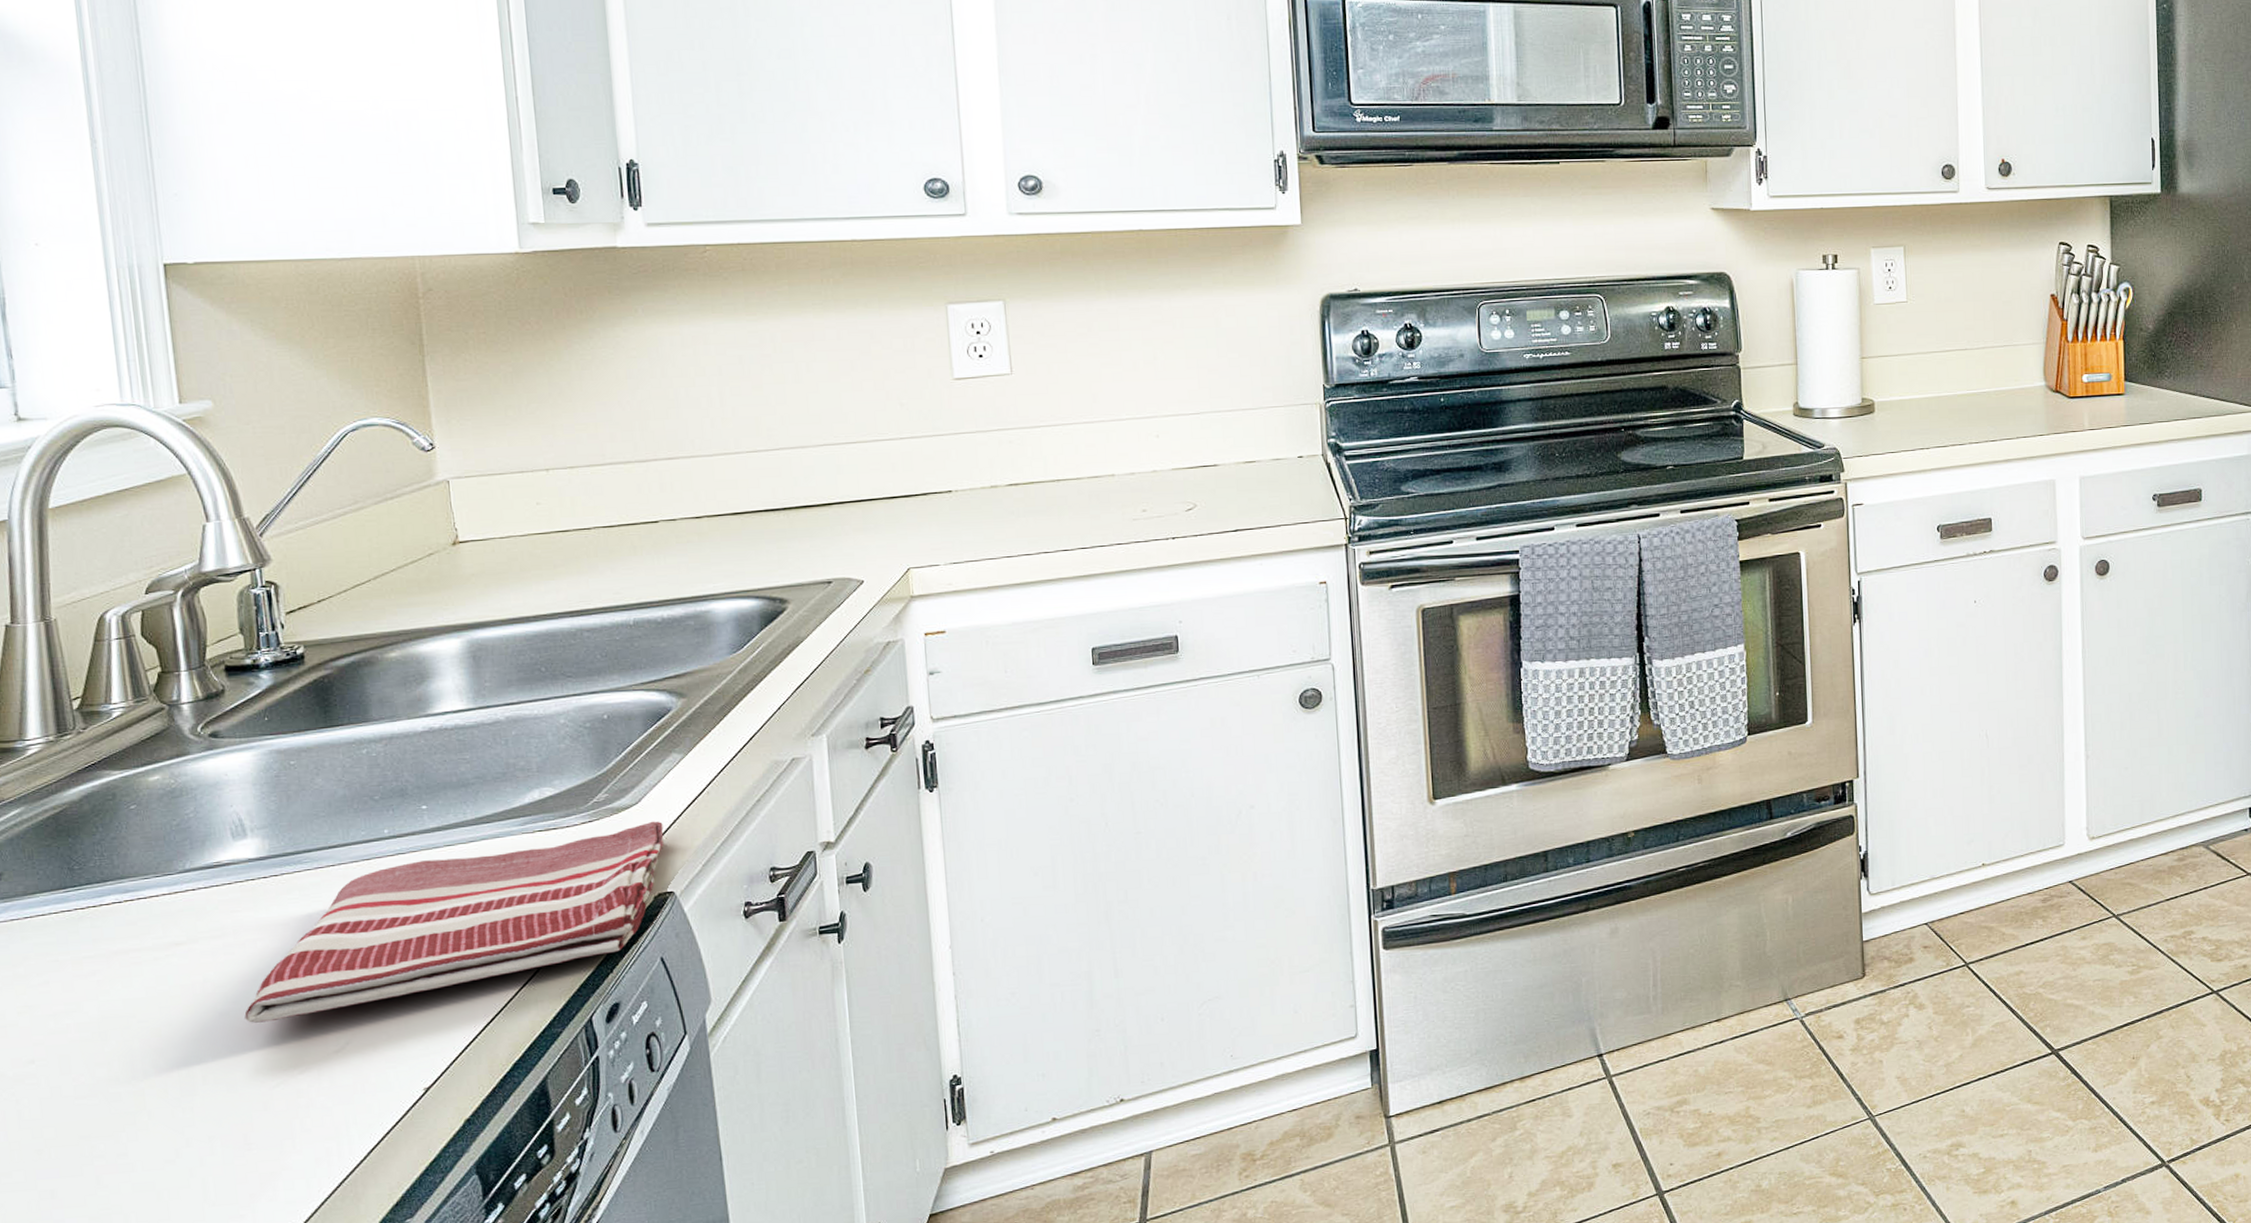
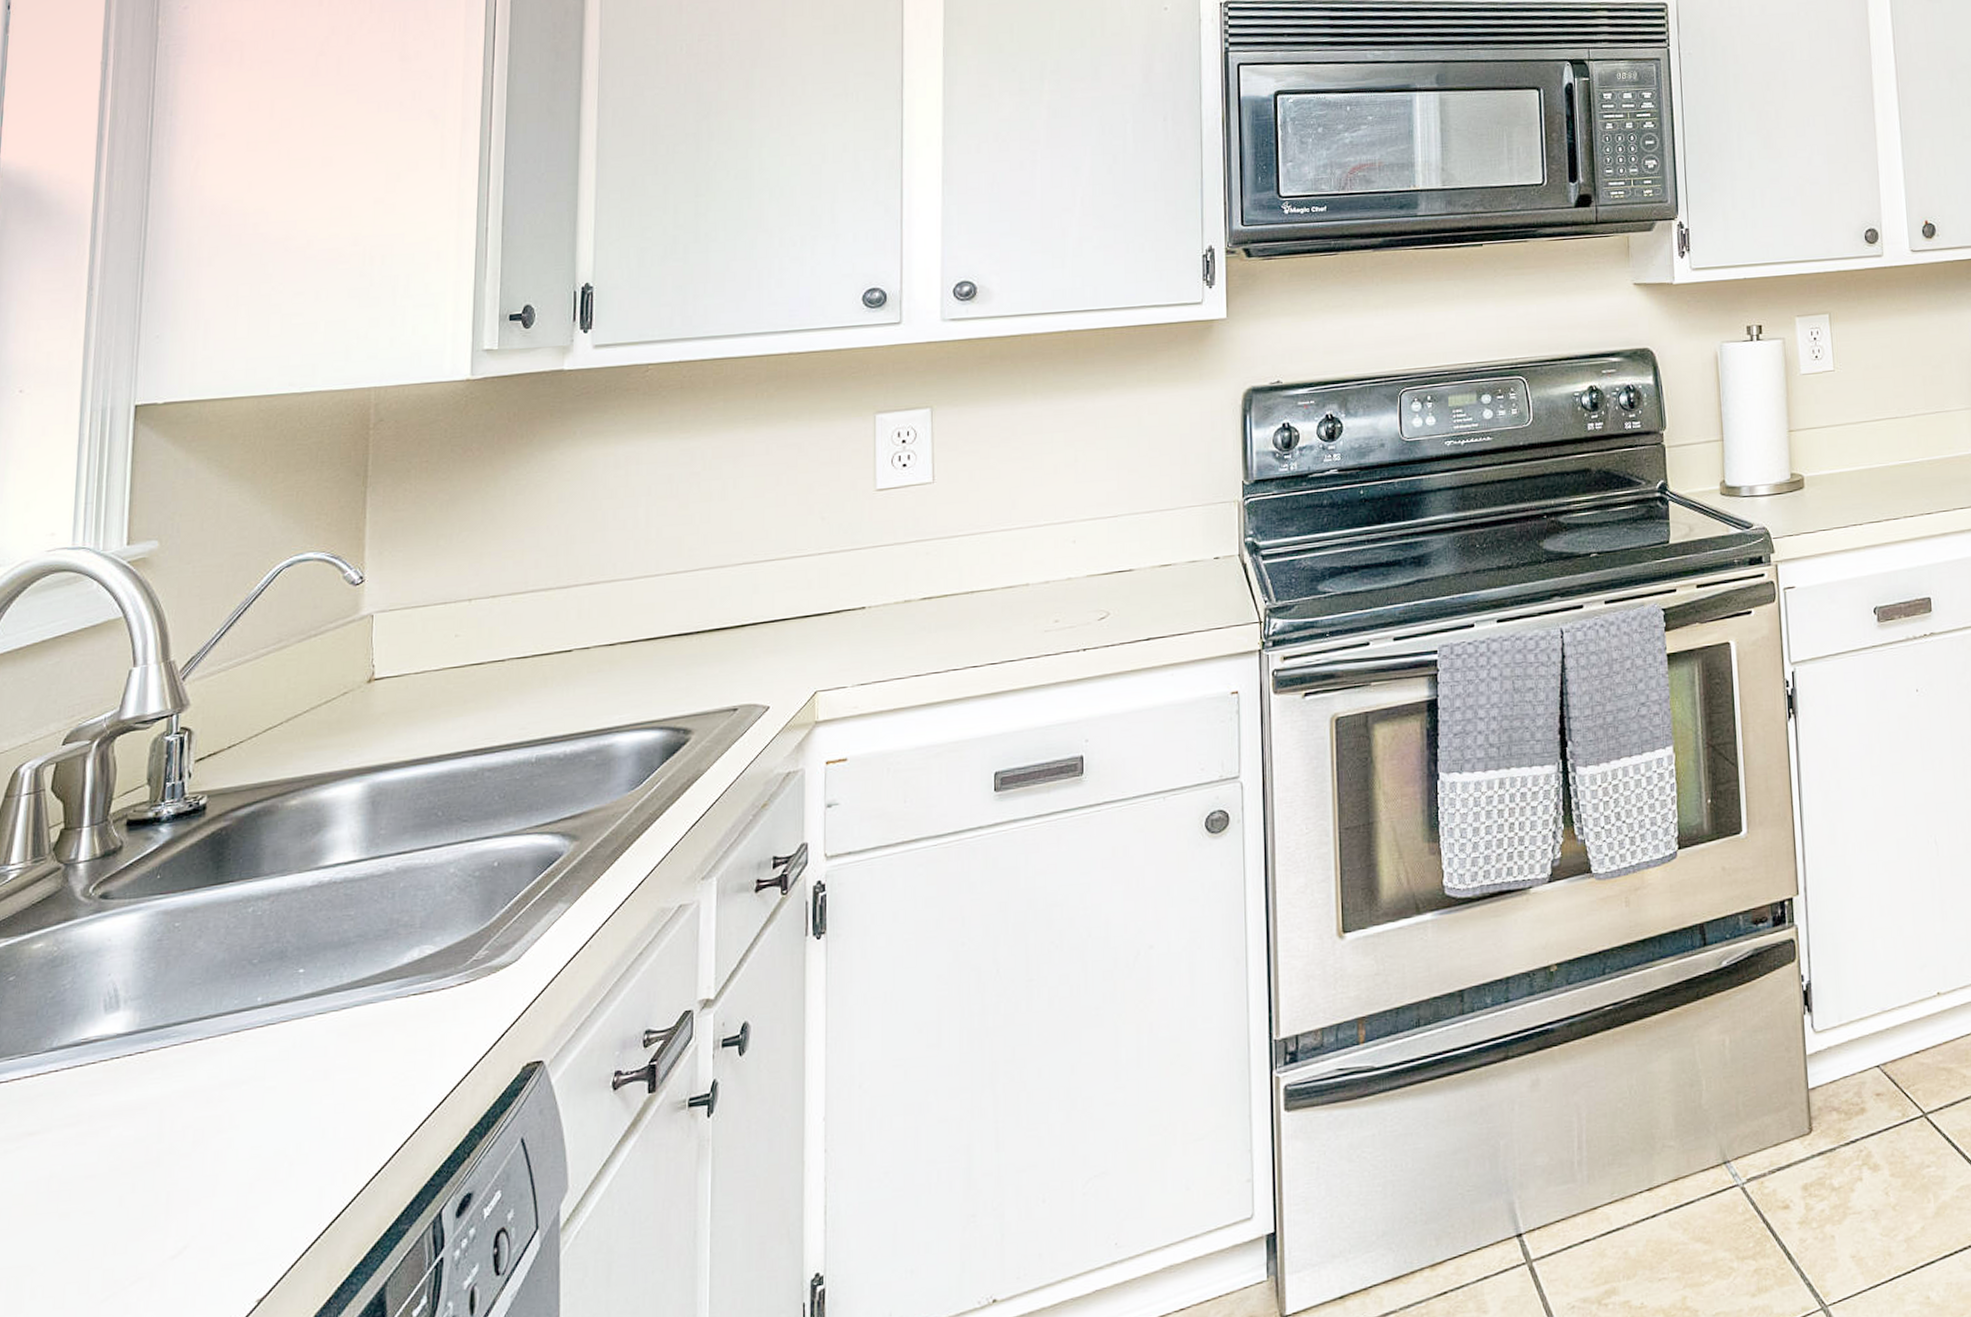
dish towel: present [244,821,664,1023] -> none [85,980,540,1225]

